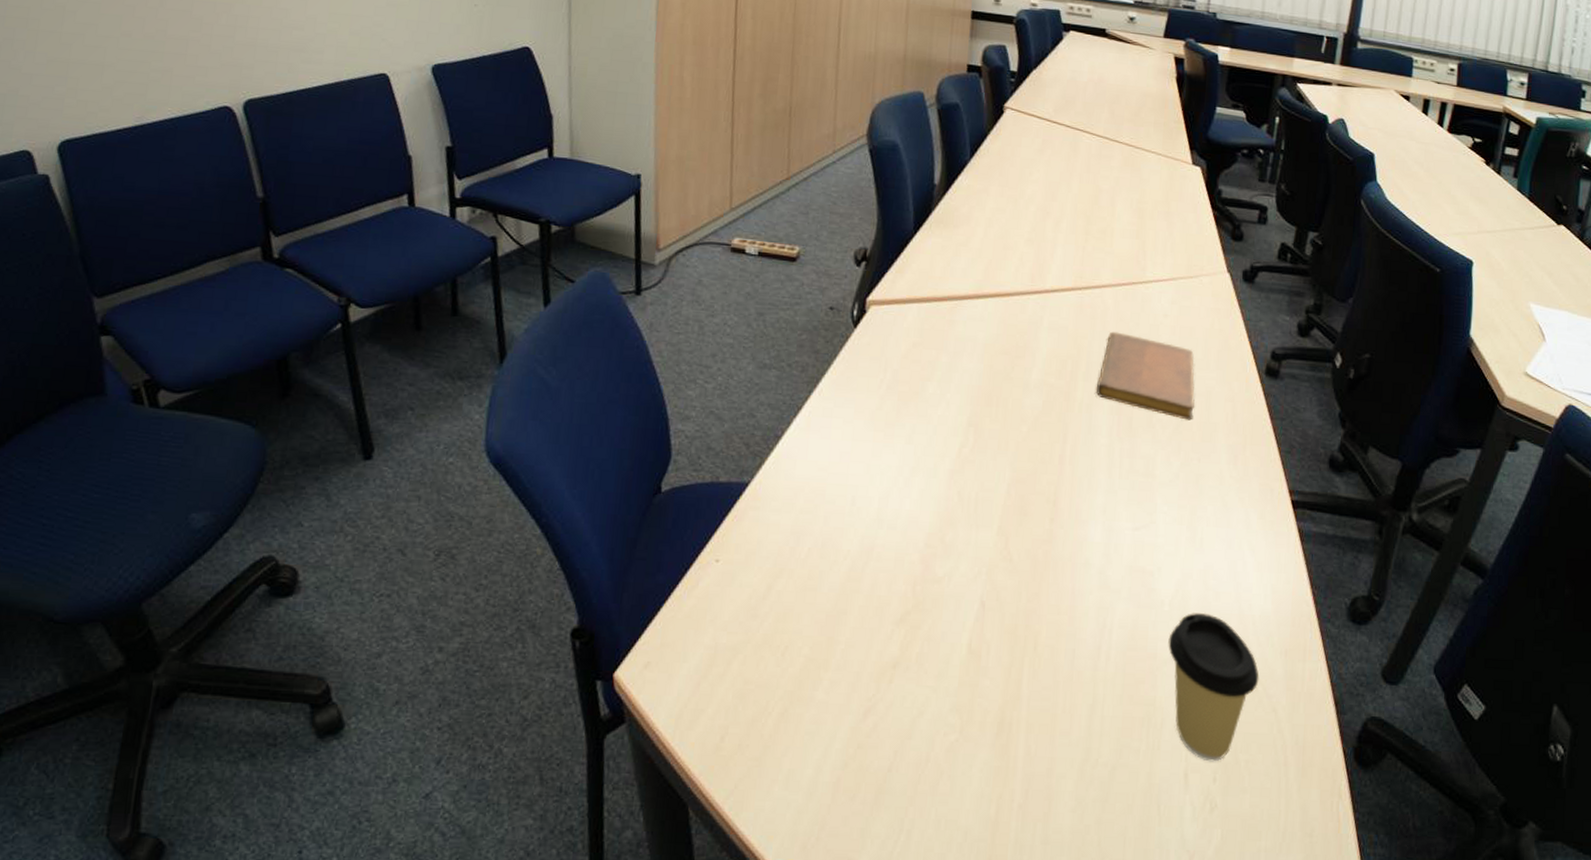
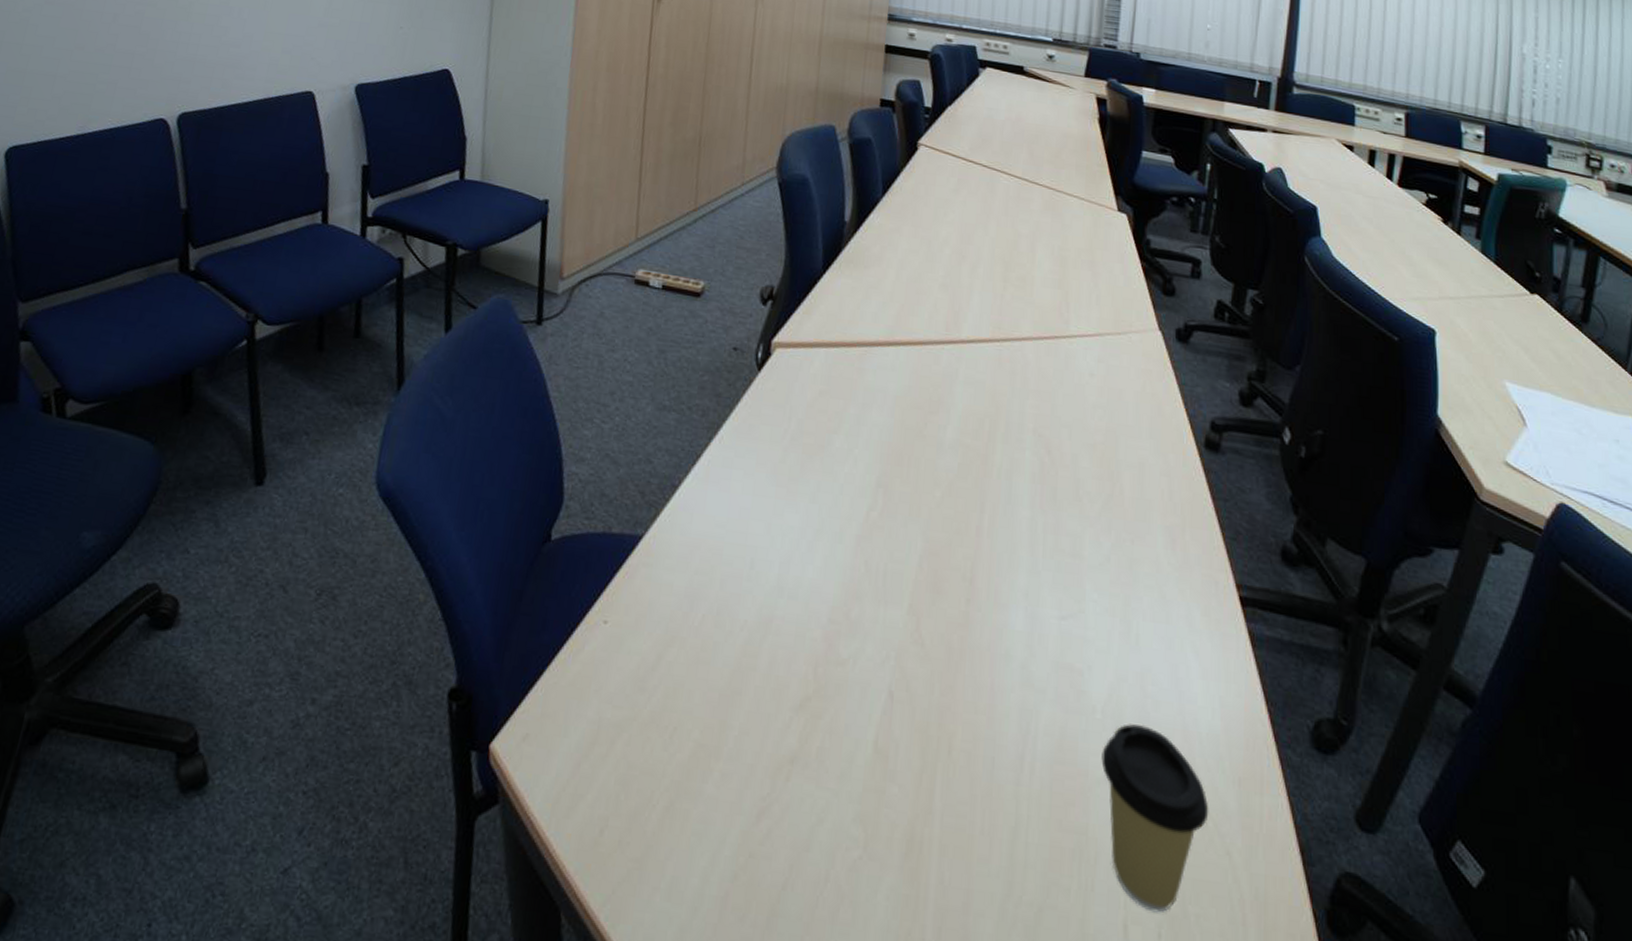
notebook: present [1095,331,1195,421] -> none [1016,389,1126,496]

